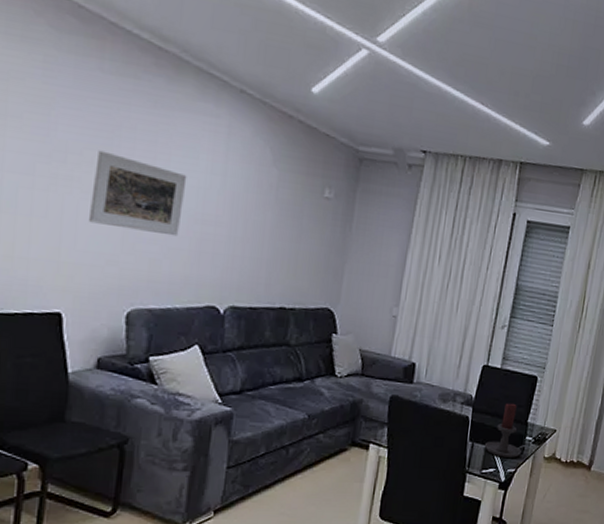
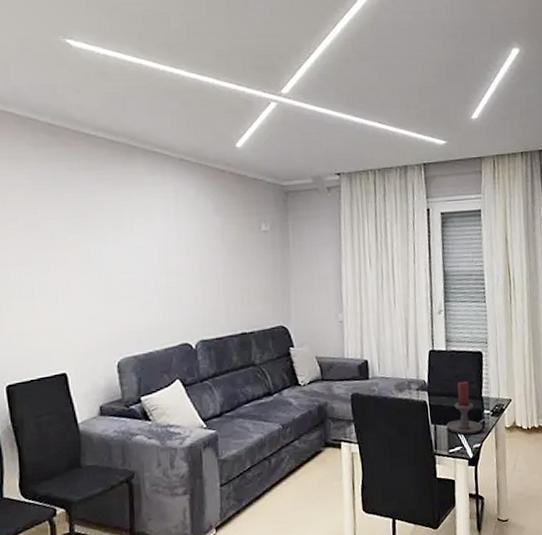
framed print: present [88,150,187,237] -> none [77,232,149,293]

